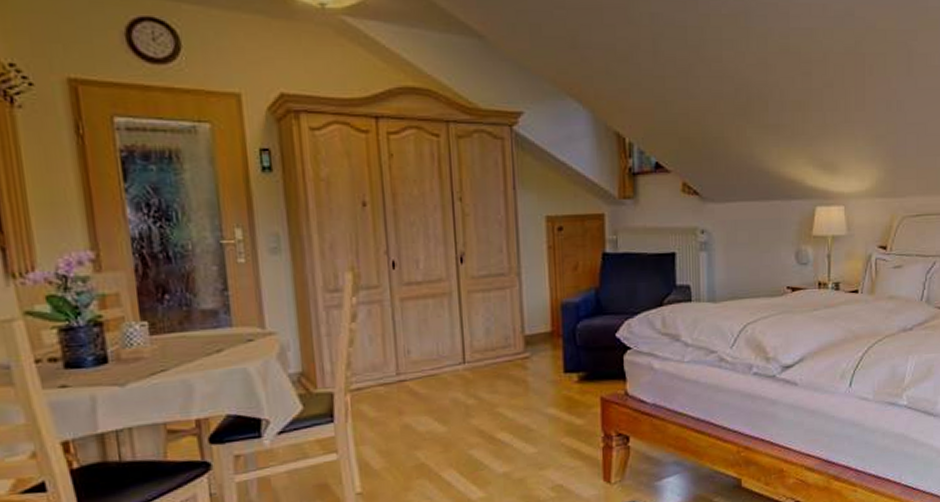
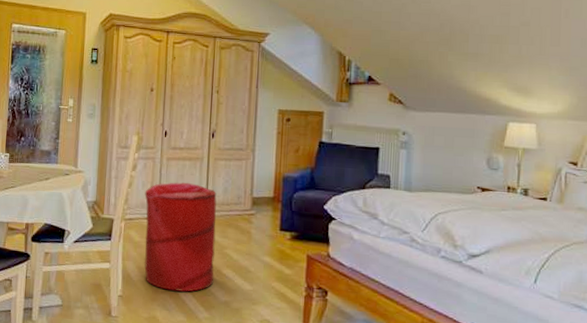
laundry hamper: none [374,327,486,474] -> present [144,182,217,292]

